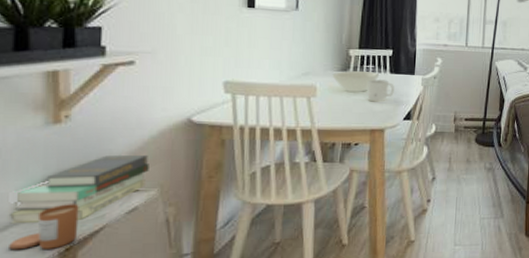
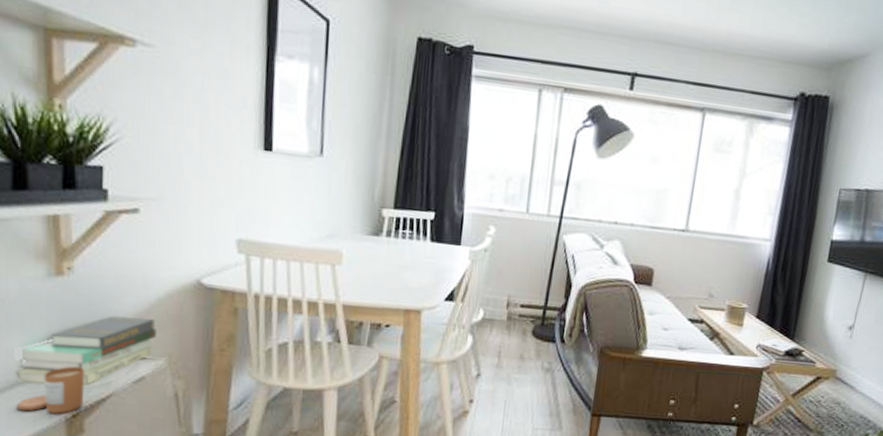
bowl: present [332,71,380,93] -> none [361,235,418,264]
mug: present [367,79,394,102] -> none [402,248,435,277]

